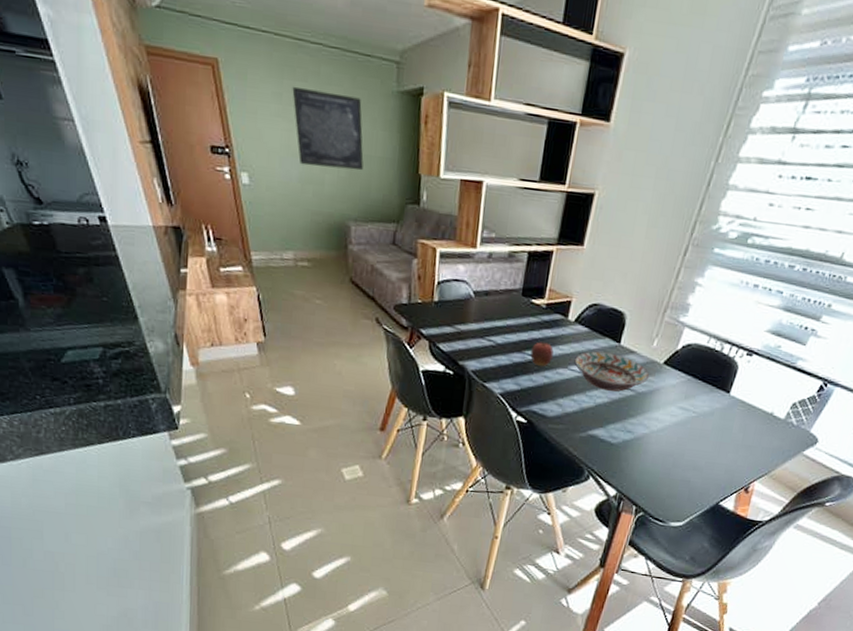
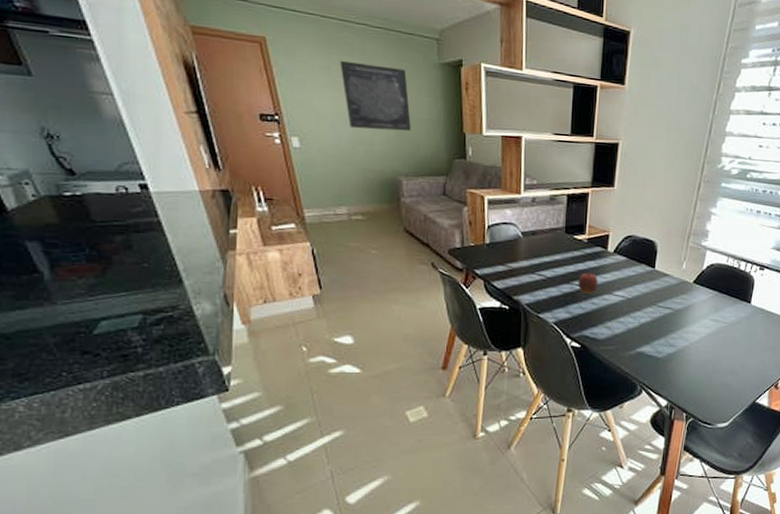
decorative bowl: present [574,351,650,392] -> none [617,277,683,311]

